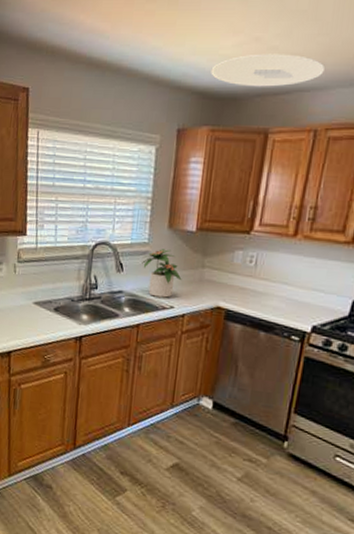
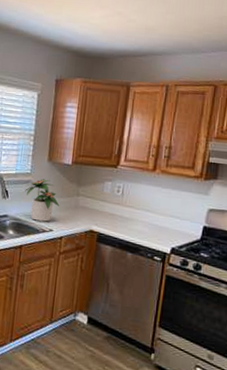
ceiling light: present [211,54,325,87] -> none [83,24,172,50]

